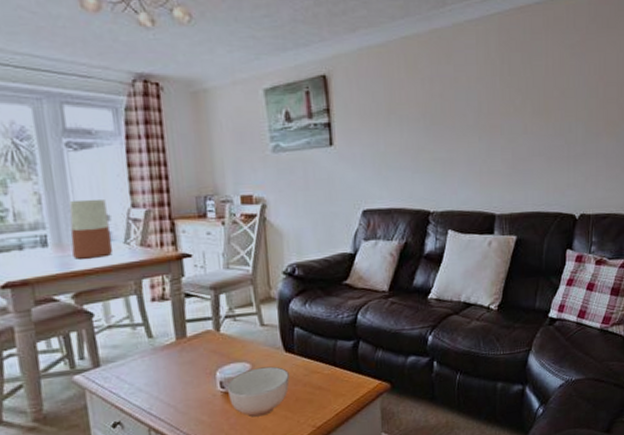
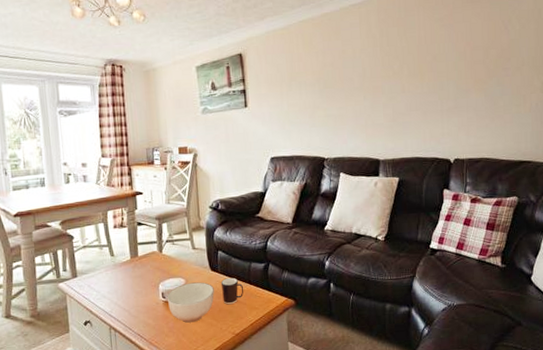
vase: present [69,200,112,259] -> none [60,152,88,196]
mug: none [297,359,328,393] -> present [220,277,244,305]

